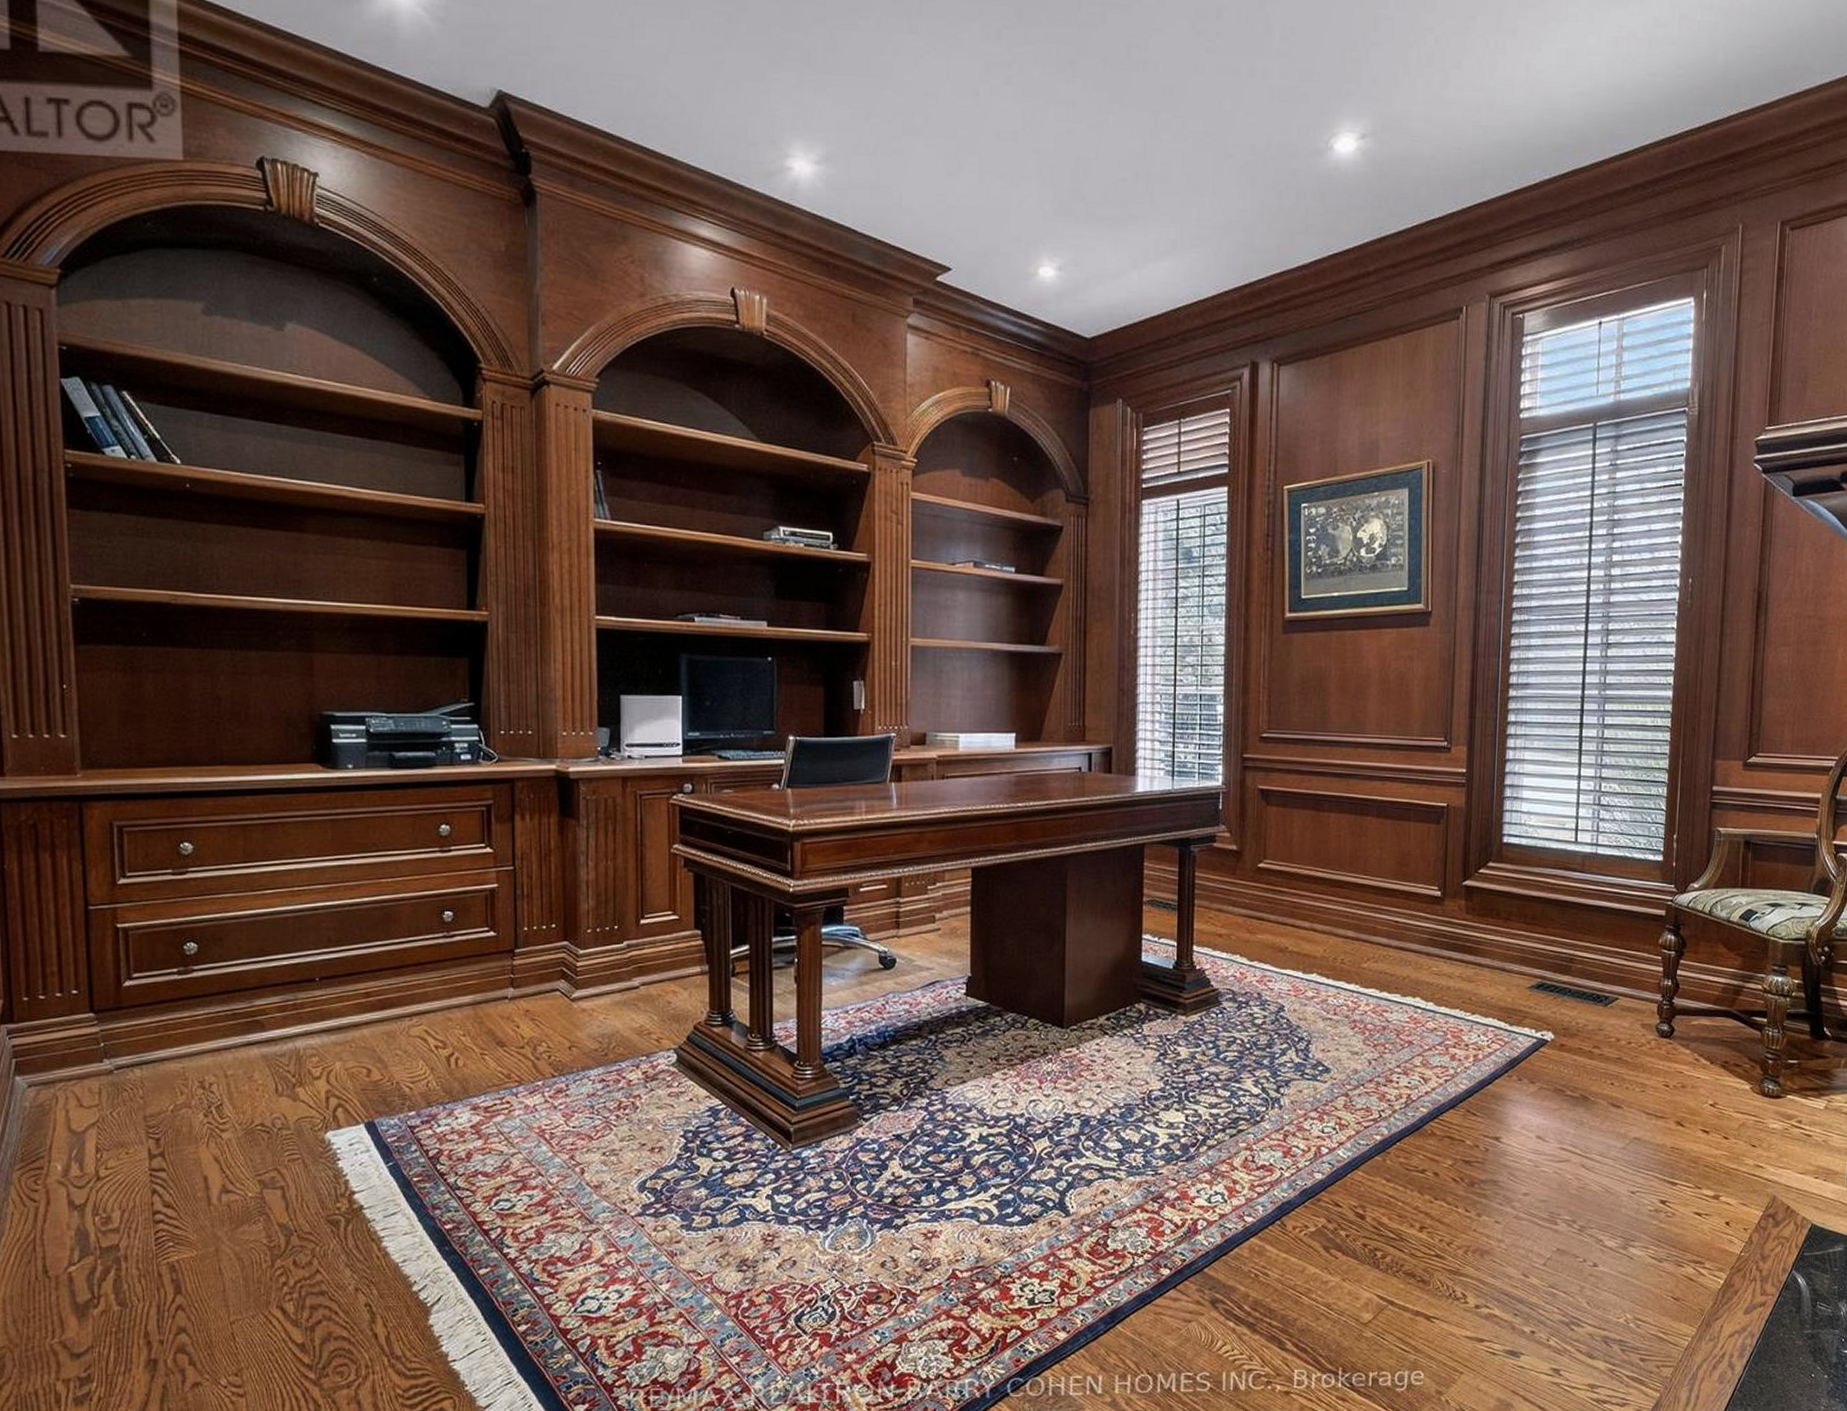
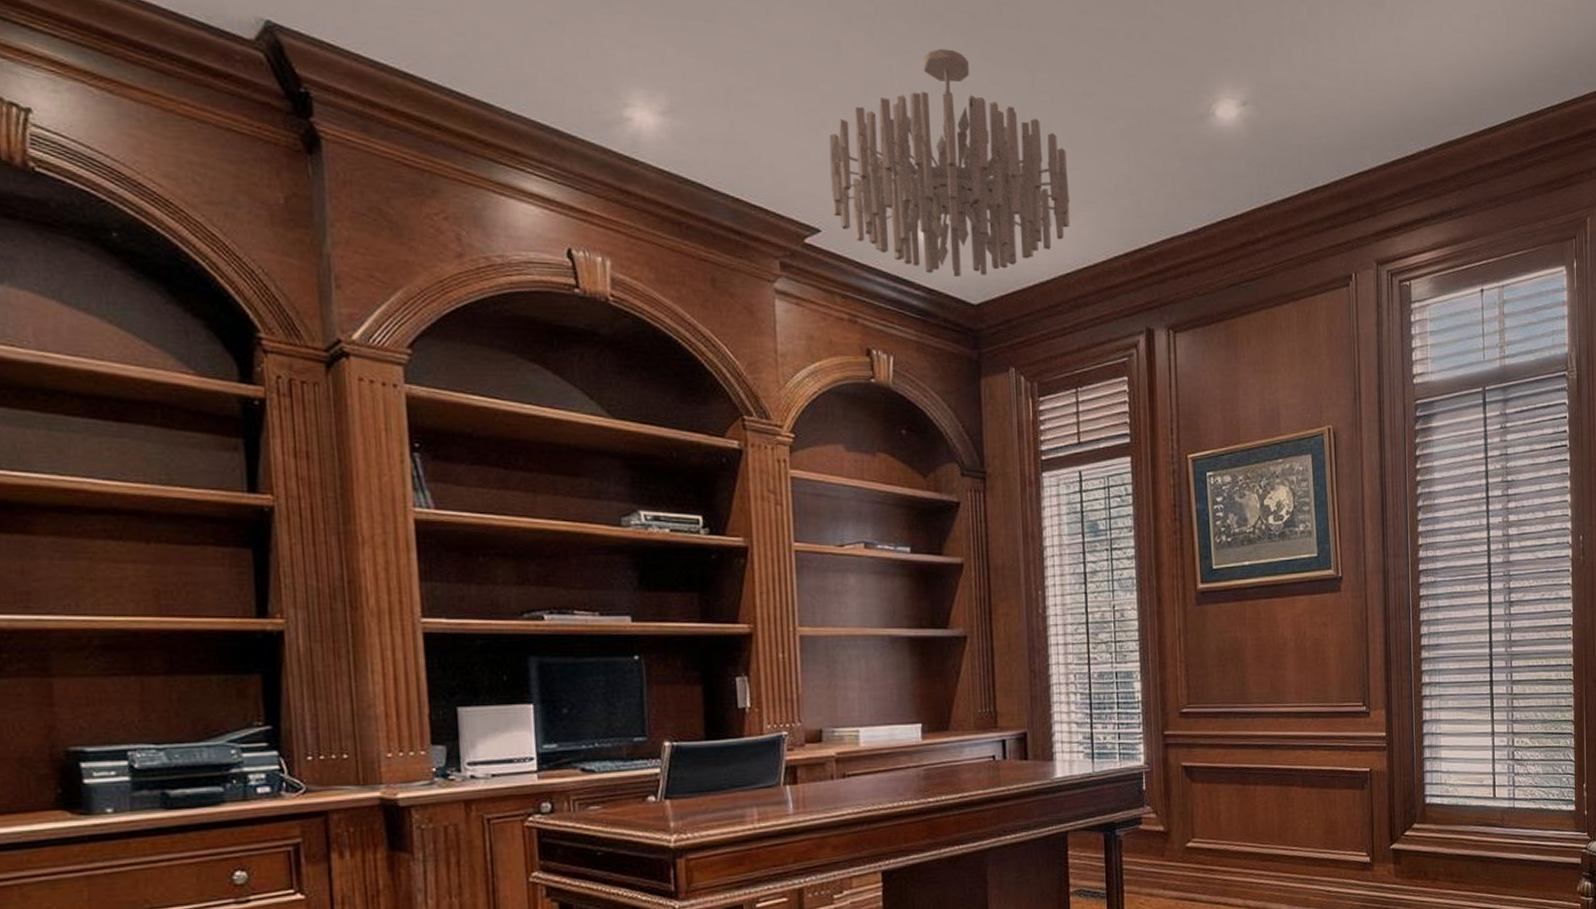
chandelier: none [963,92,1185,312] -> present [829,48,1070,277]

